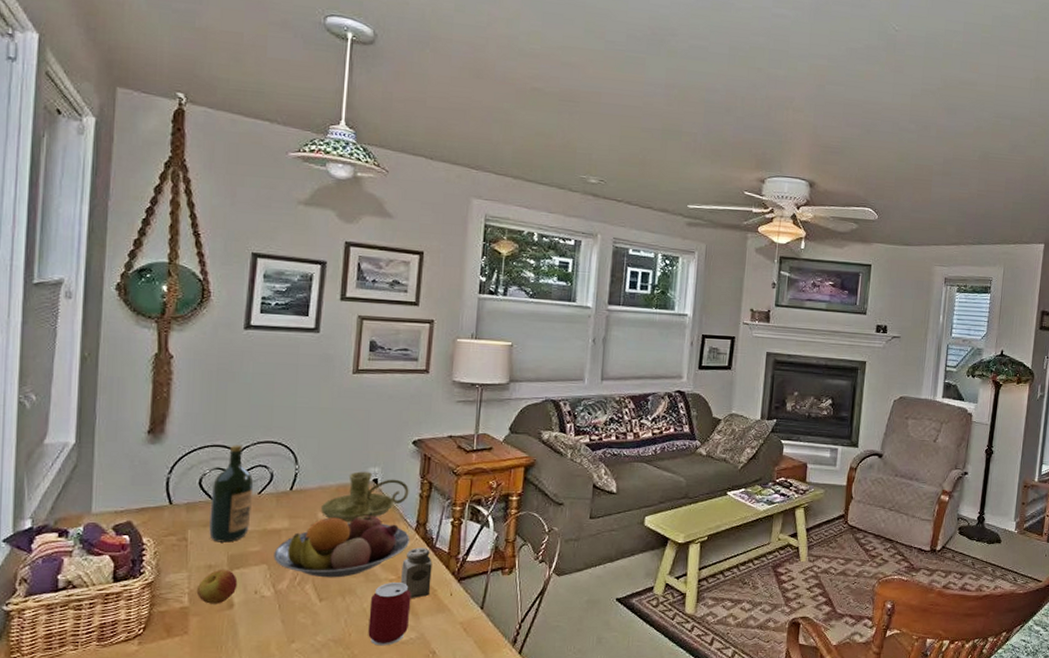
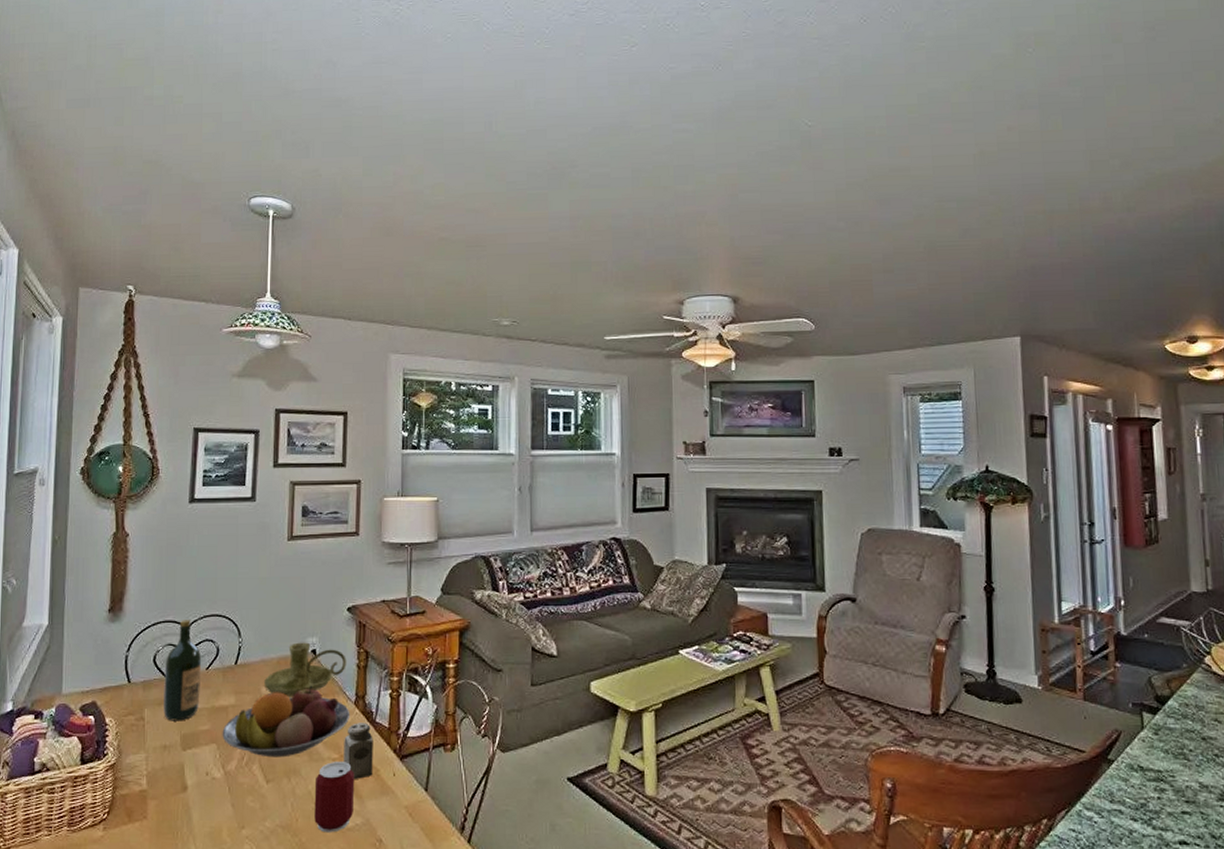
apple: present [196,569,238,604] -> none [153,749,190,787]

